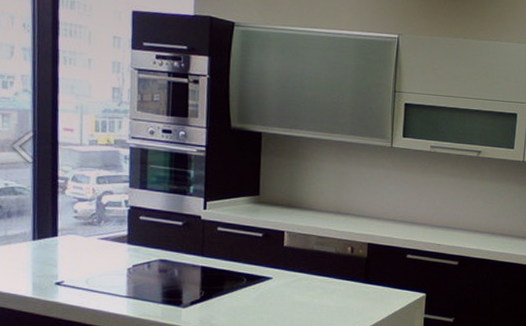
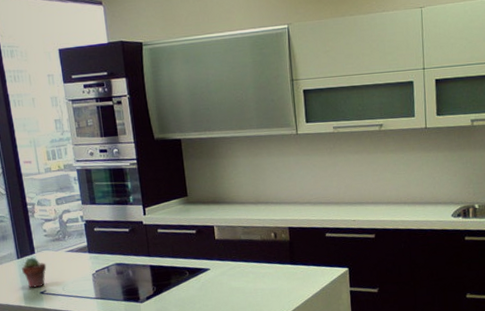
potted succulent: none [36,240,70,277] -> present [22,257,47,288]

